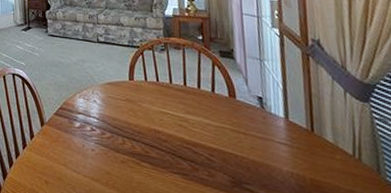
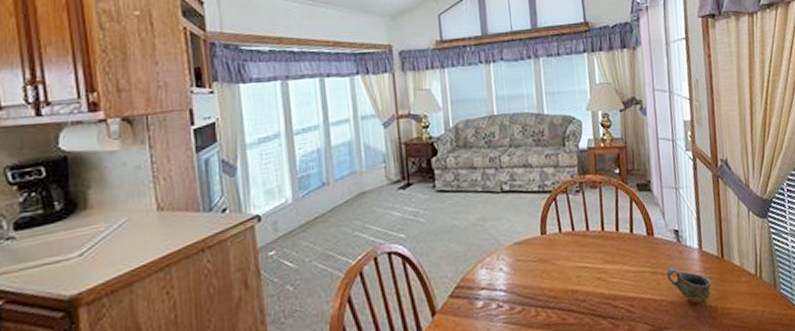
cup: none [248,129,299,169] -> present [666,267,712,304]

